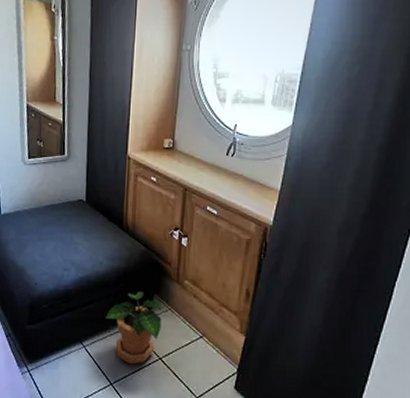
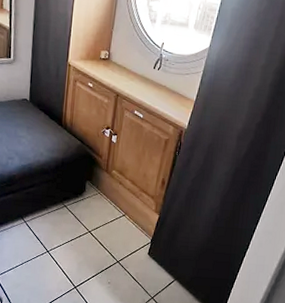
potted plant: present [105,292,162,365] -> none [44,178,93,236]

